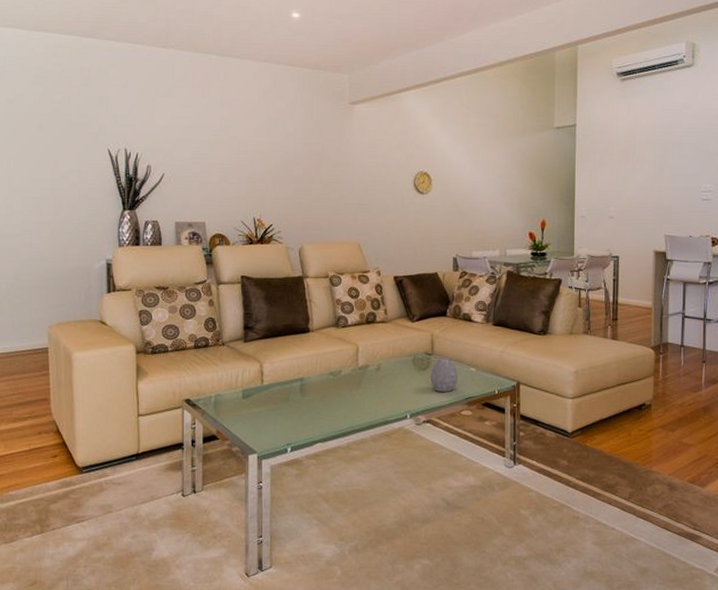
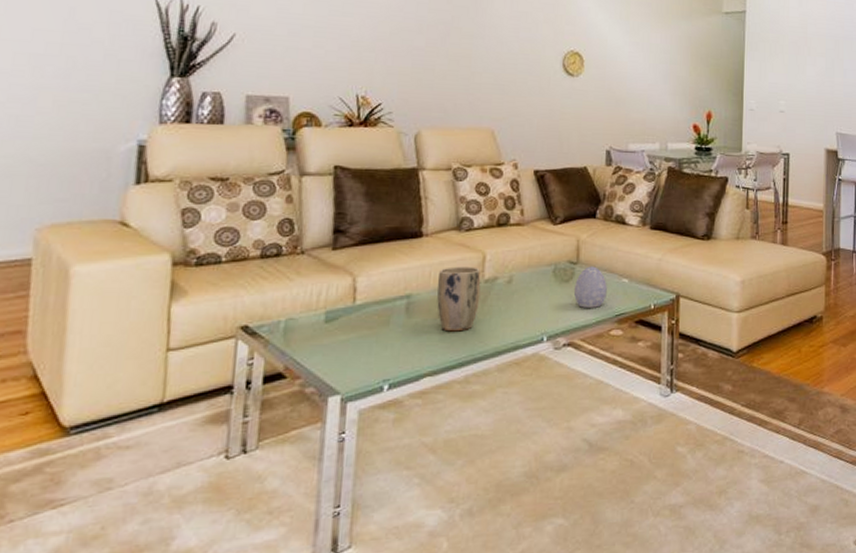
plant pot: none [322,356,356,408] -> present [437,266,481,332]

